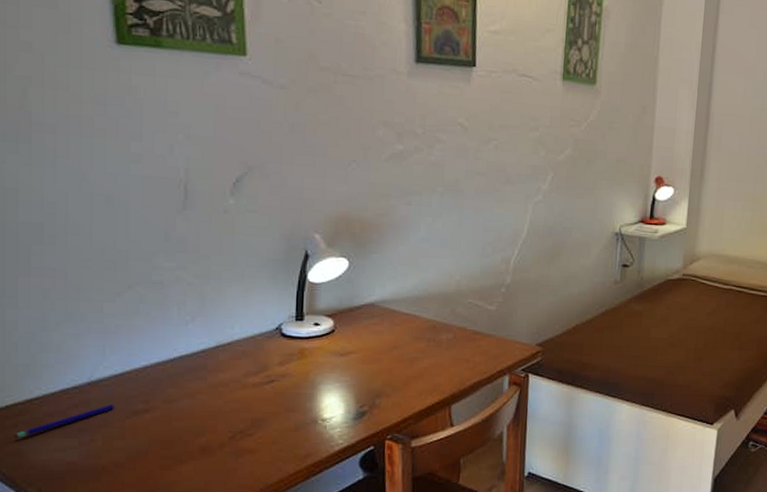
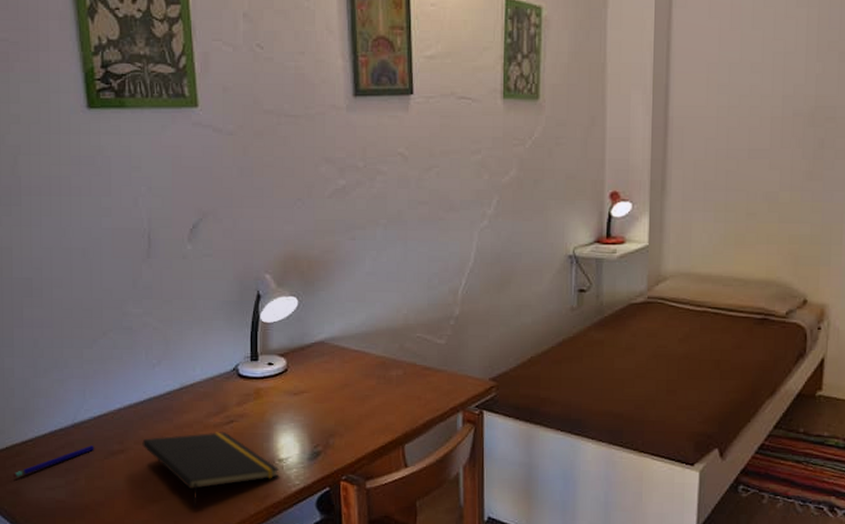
notepad: none [171,391,323,469] -> present [142,432,280,509]

